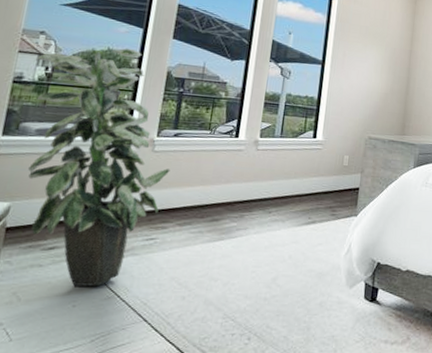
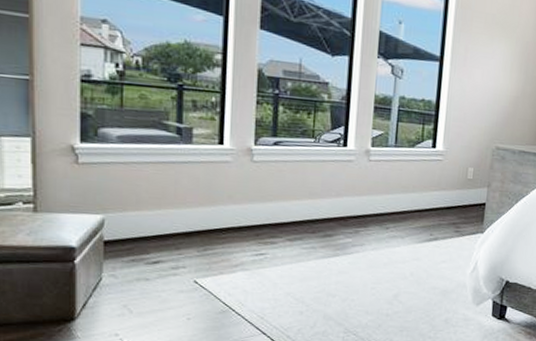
indoor plant: present [28,48,171,287] -> none [102,41,274,301]

